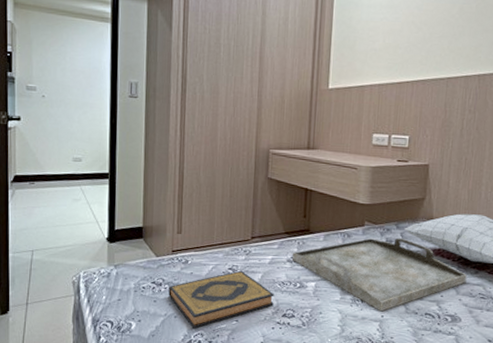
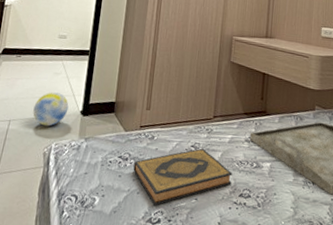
ball: none [56,219,93,255] -> present [33,92,69,126]

